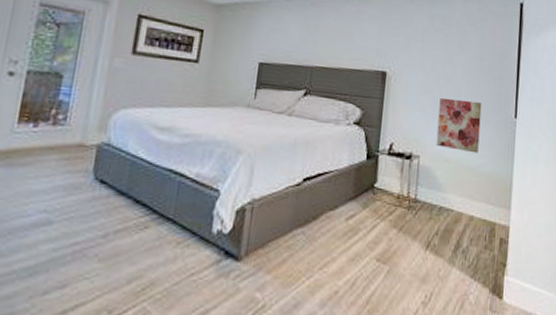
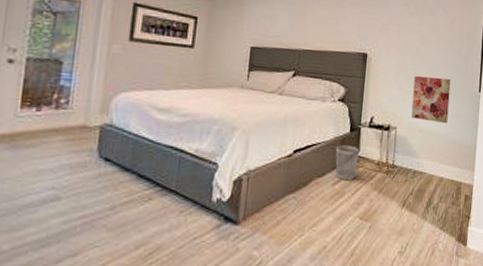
wastebasket: none [349,174,377,216] -> present [335,145,360,181]

